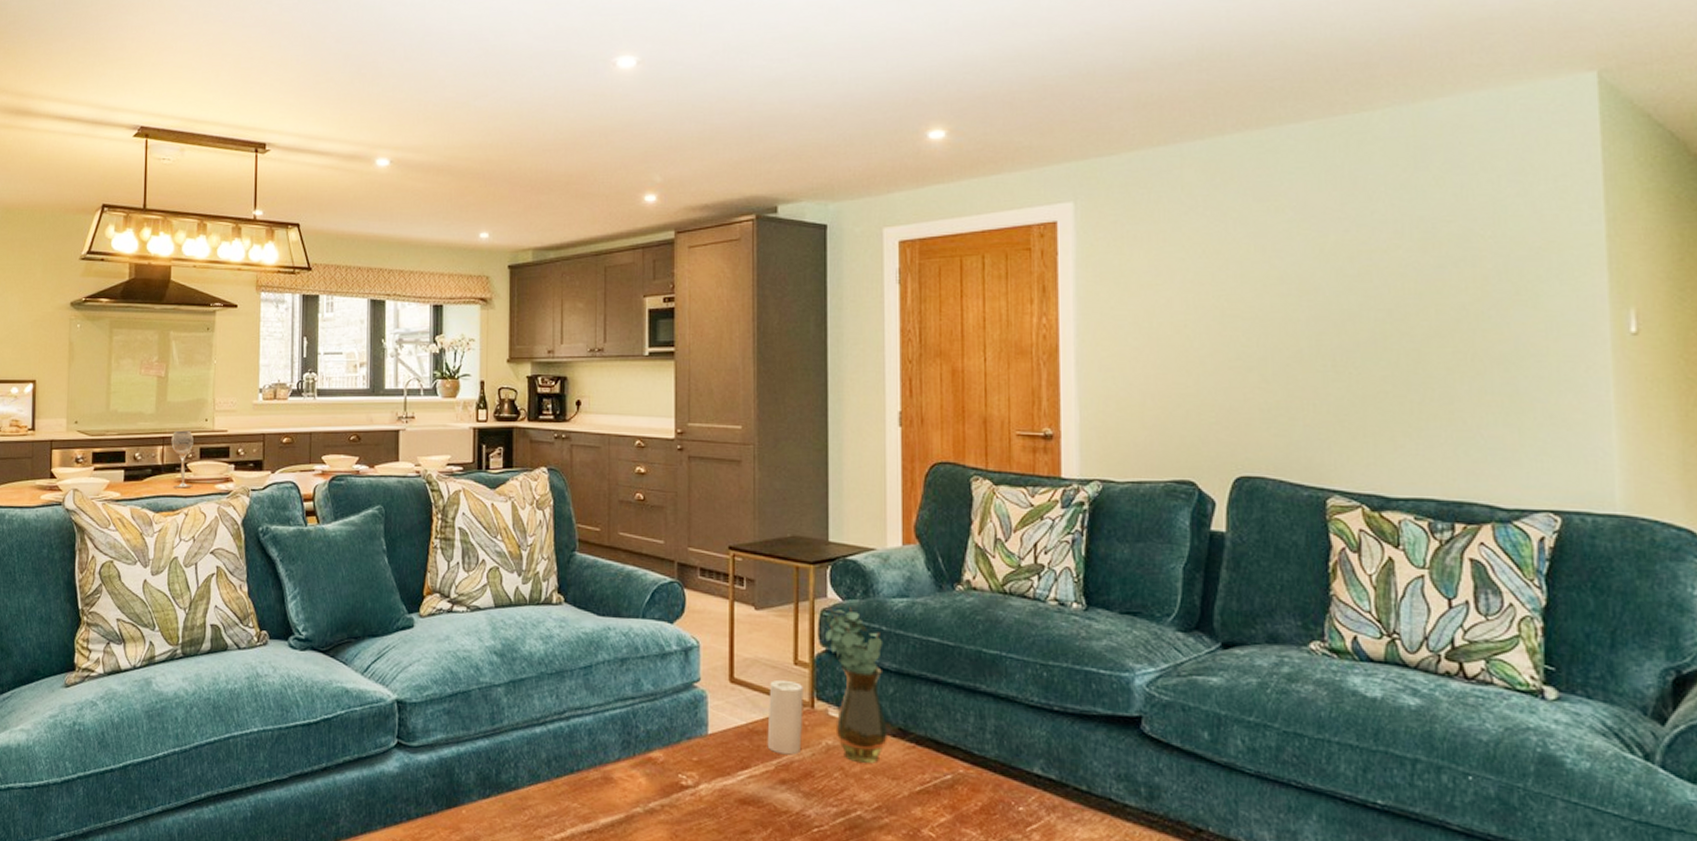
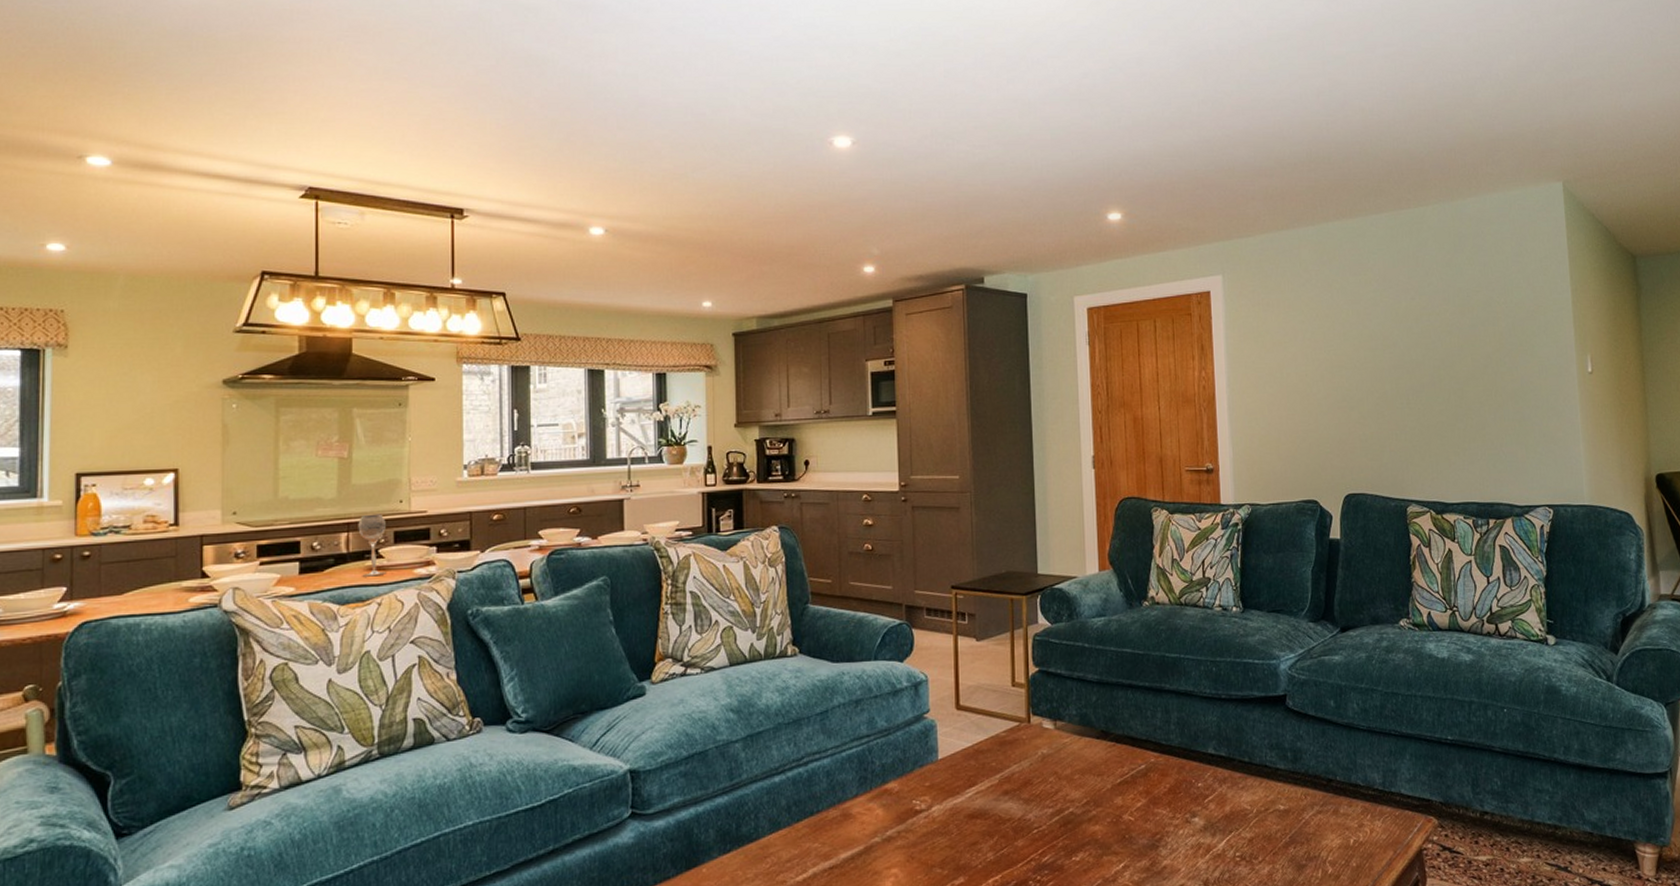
candle: present [767,679,803,755] -> none [990,701,1022,769]
vase: present [825,604,887,763] -> none [1037,629,1092,765]

